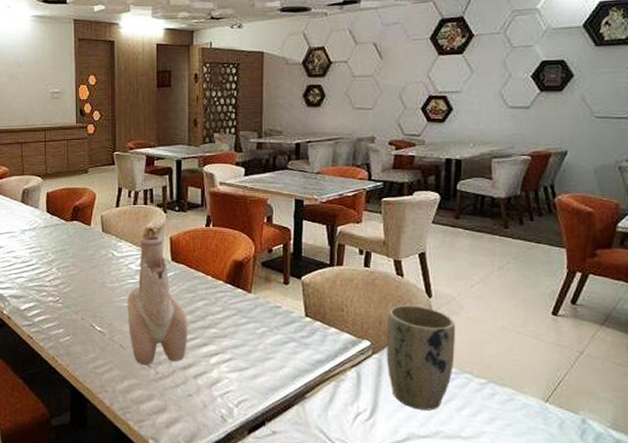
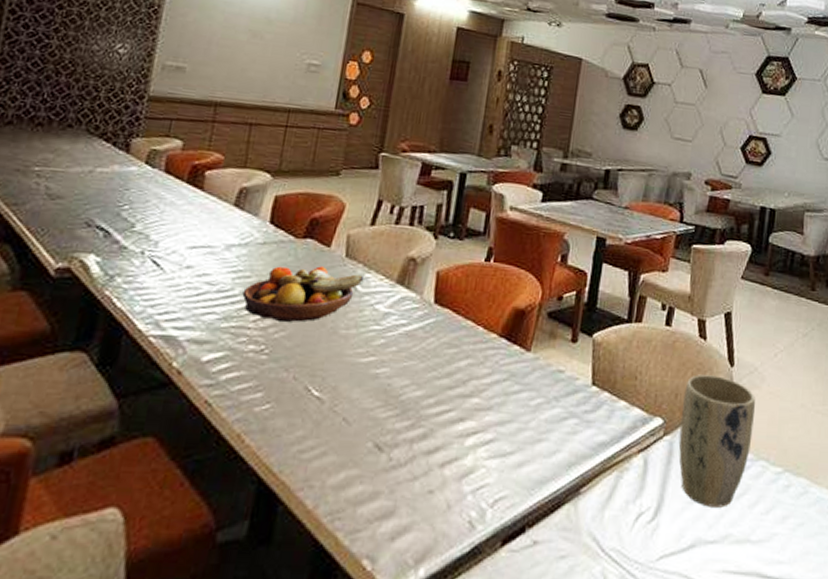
fruit bowl: none [38,240,118,281] -> present [242,266,364,323]
decorative vase: present [127,236,188,365] -> none [359,267,444,448]

